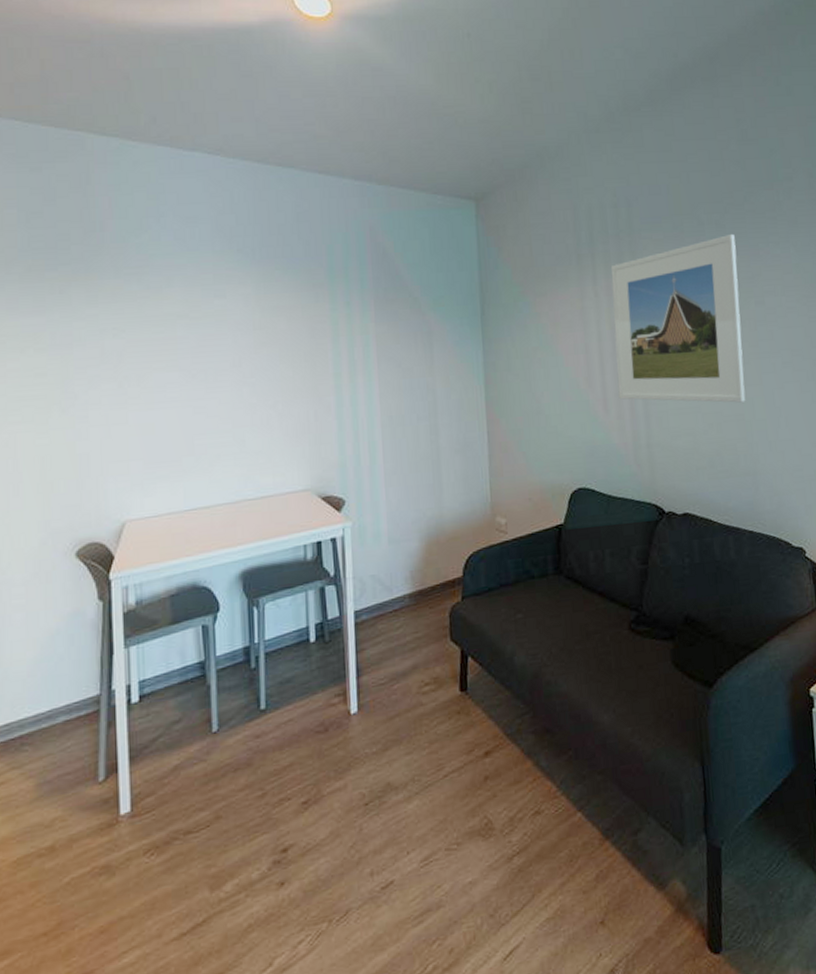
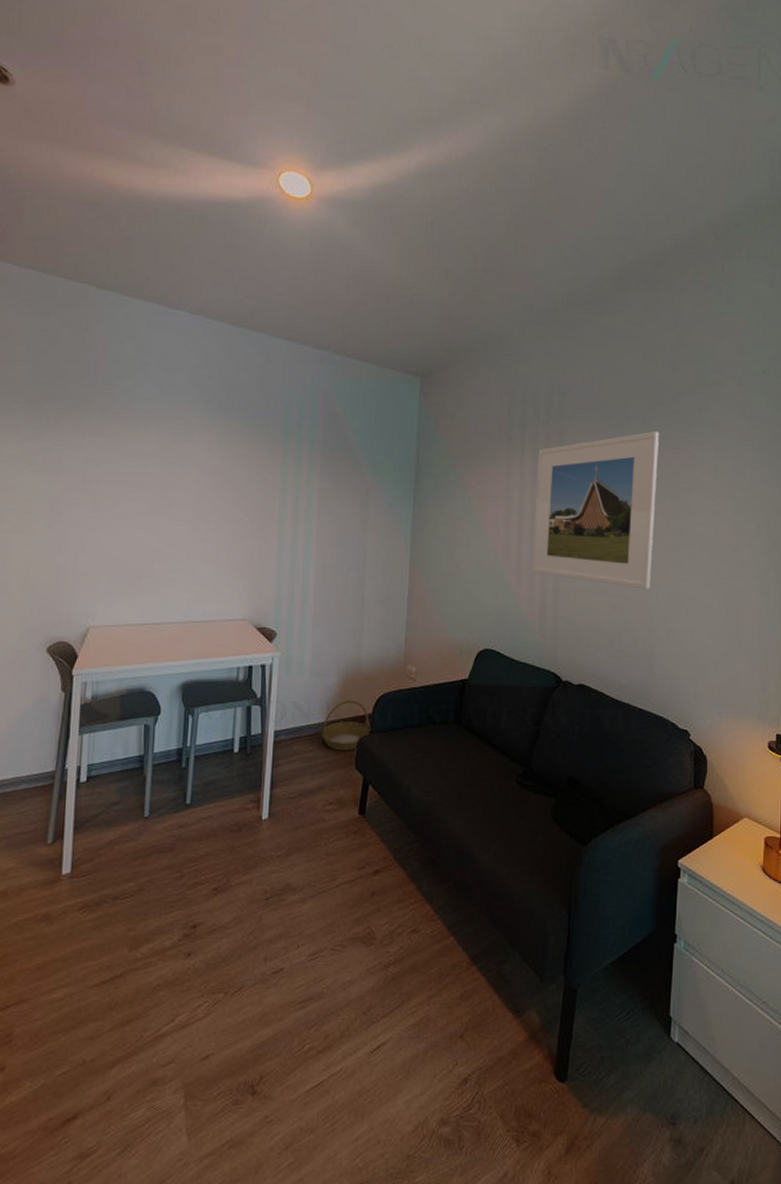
basket: none [407,564,463,624] -> present [321,700,371,751]

